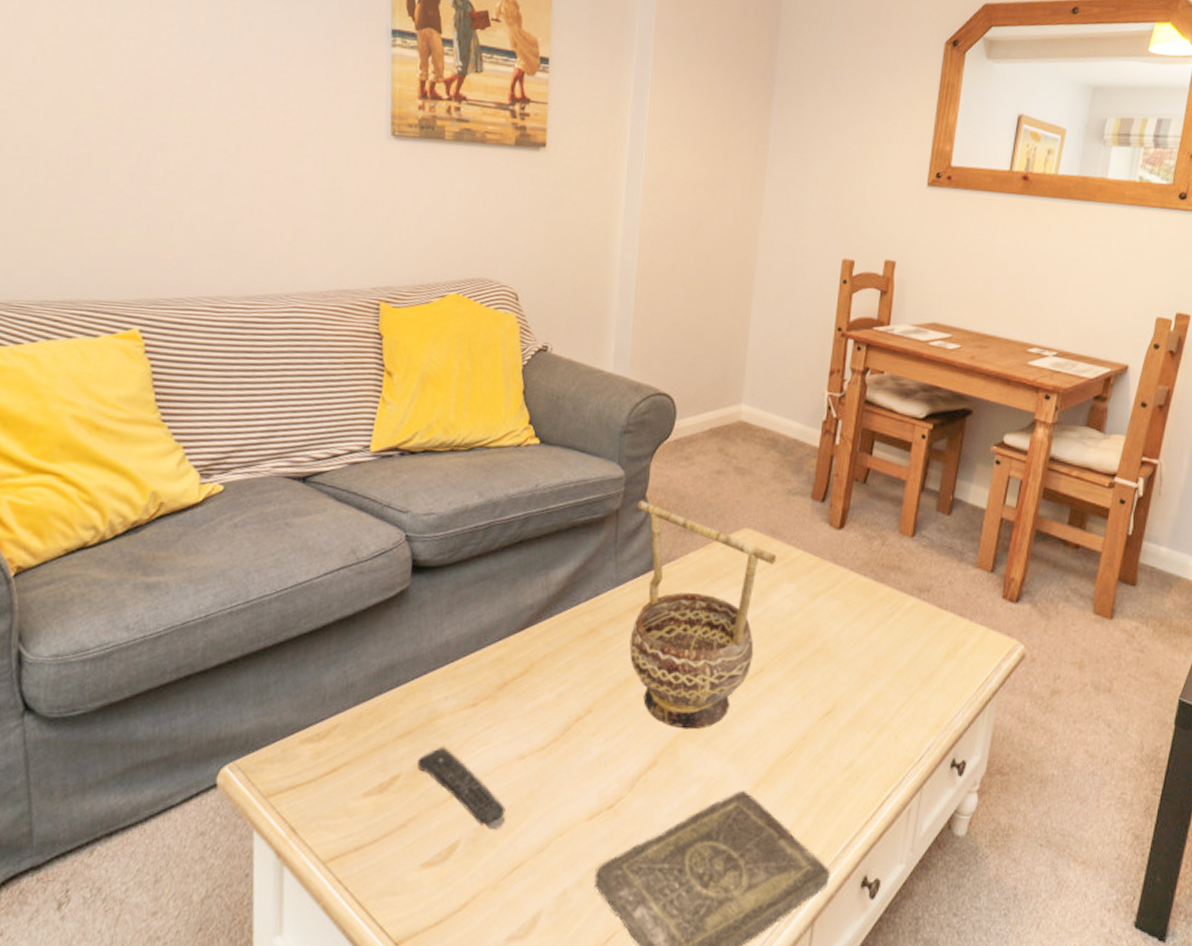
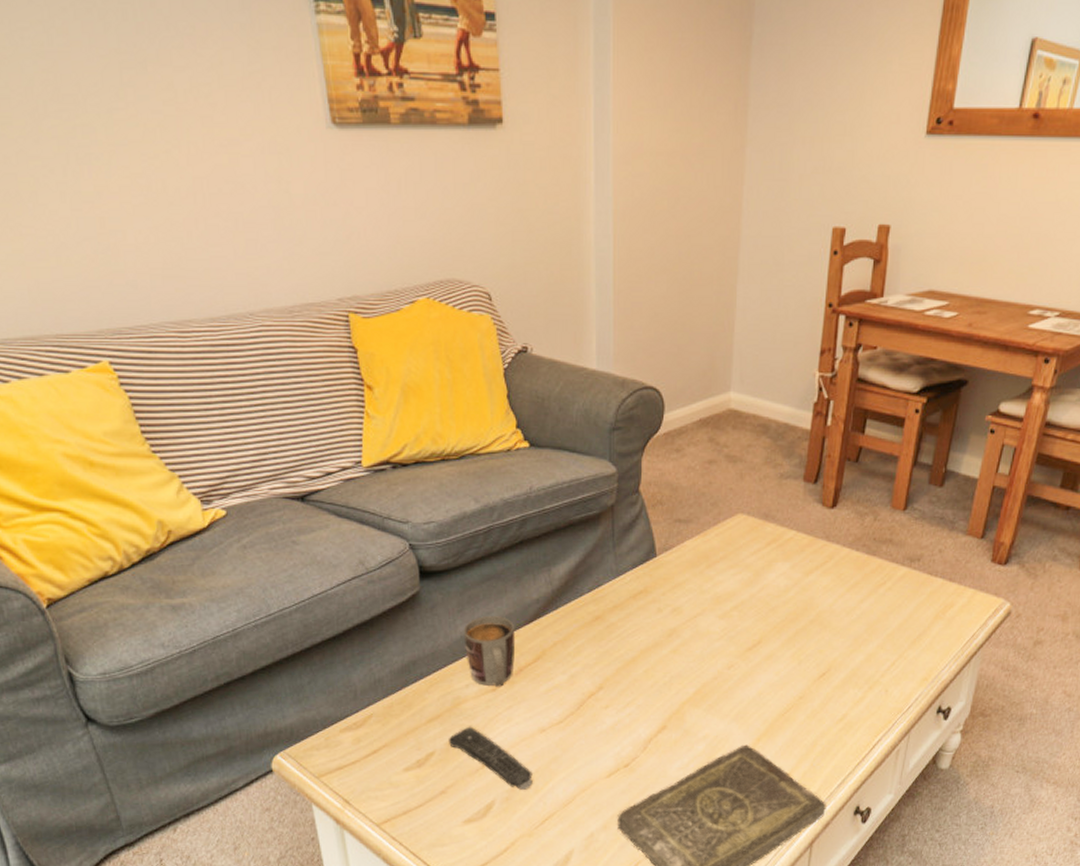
mug: none [448,620,504,702] -> present [463,616,516,687]
decorative bowl: present [629,500,777,730] -> none [631,494,771,698]

